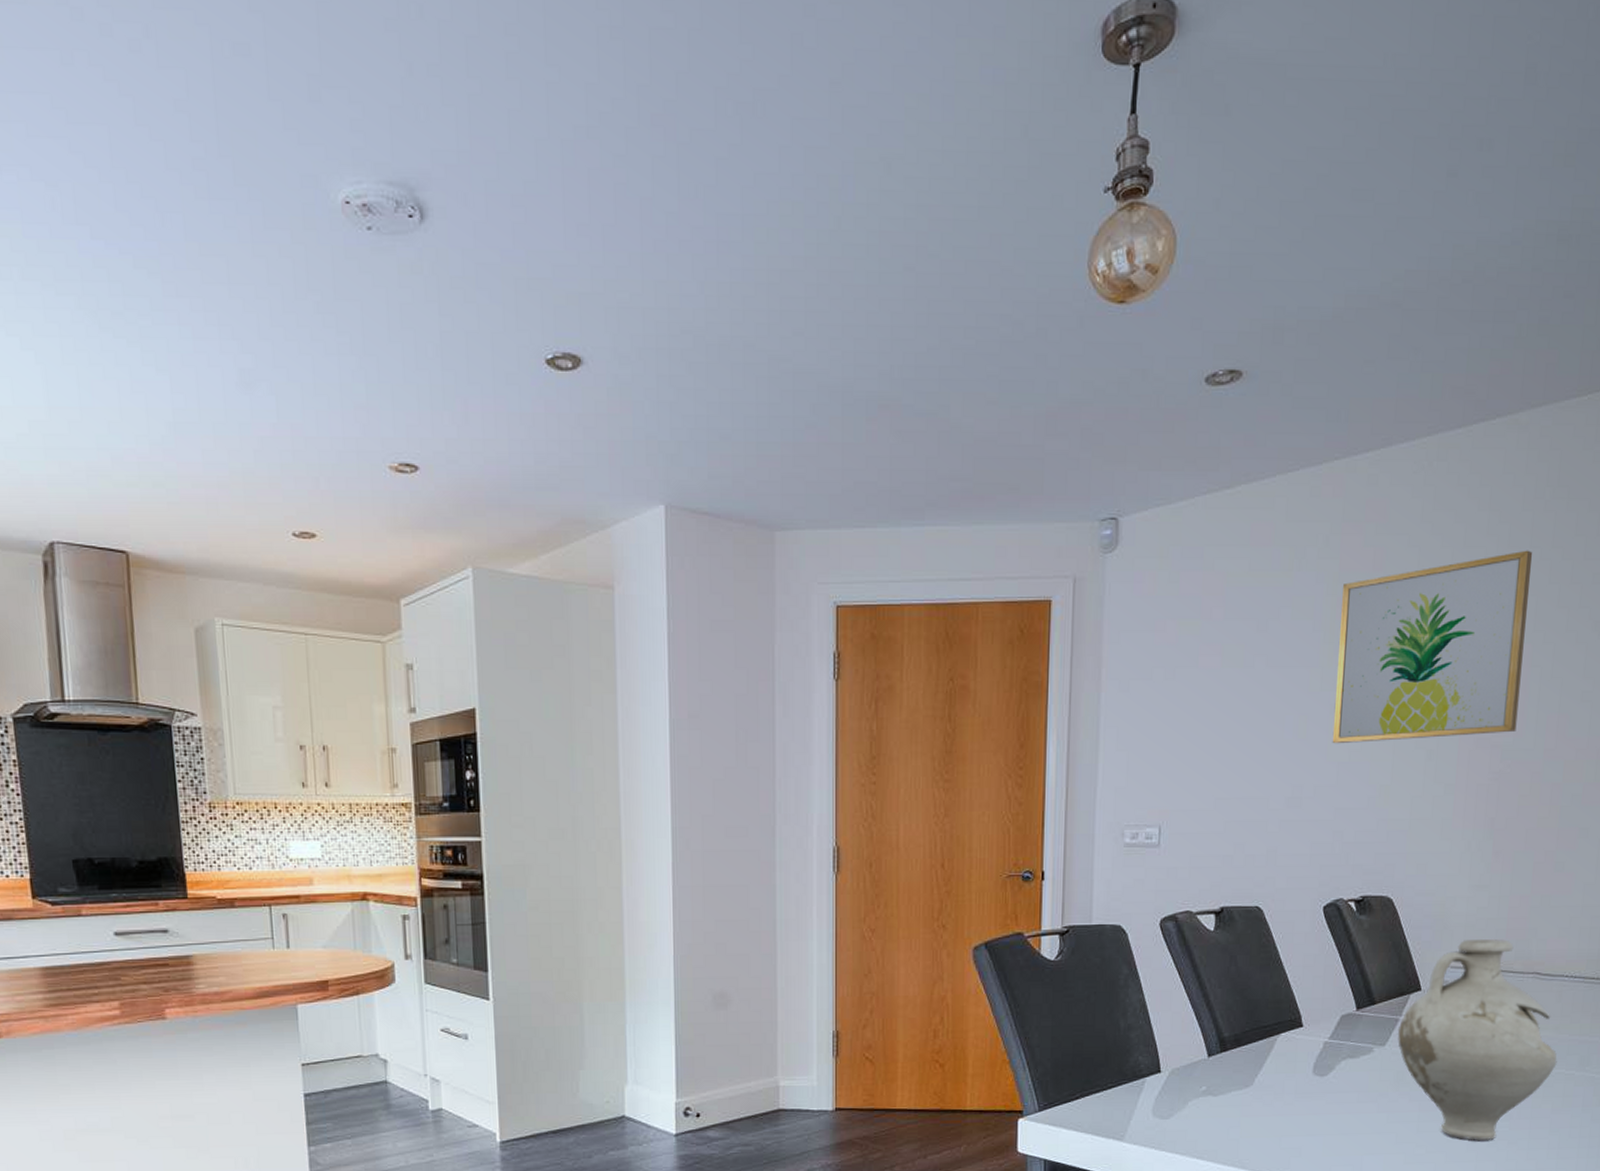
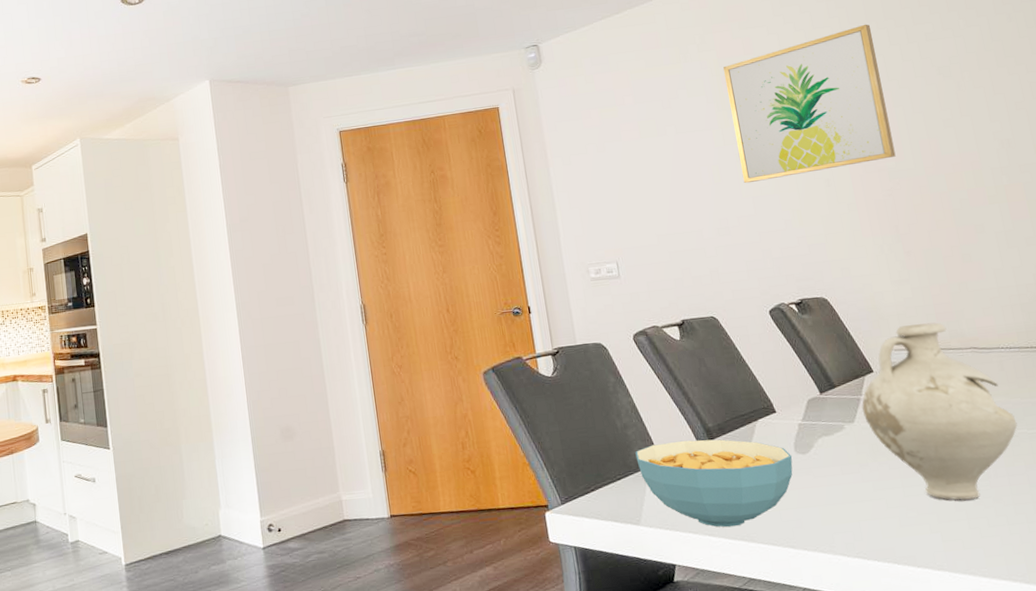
cereal bowl: none [1134,1049,1309,1151] -> present [635,439,793,528]

